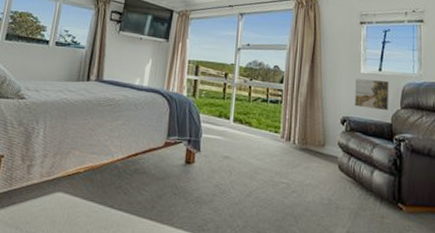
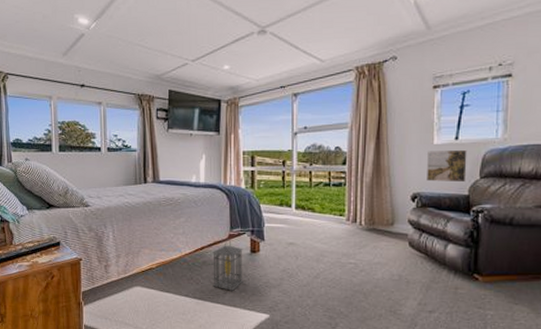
lantern: none [141,146,178,205] -> present [212,239,243,291]

